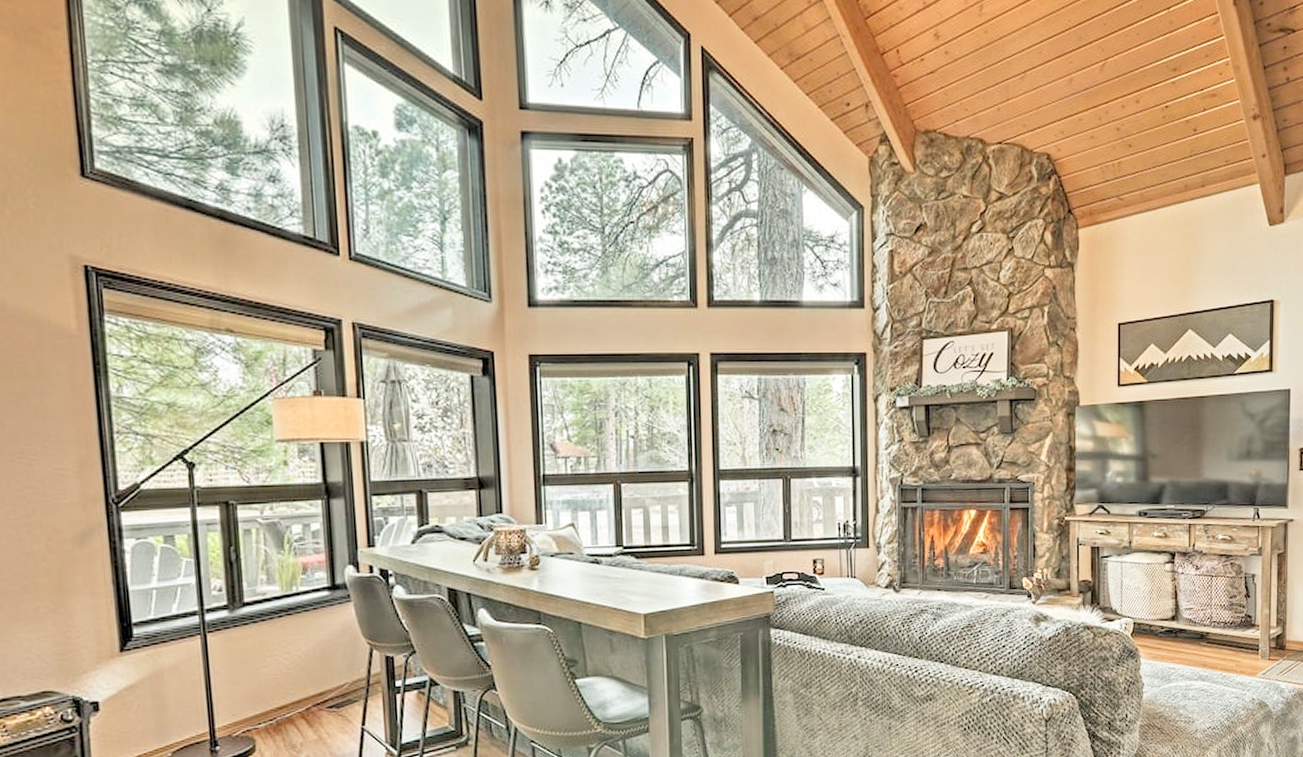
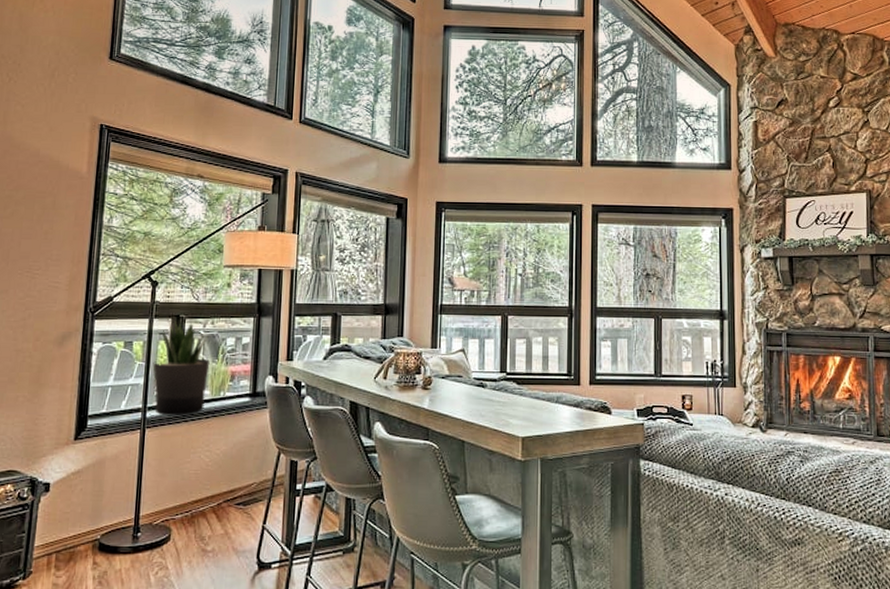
planter: none [204,505,275,618] -> present [153,318,210,417]

